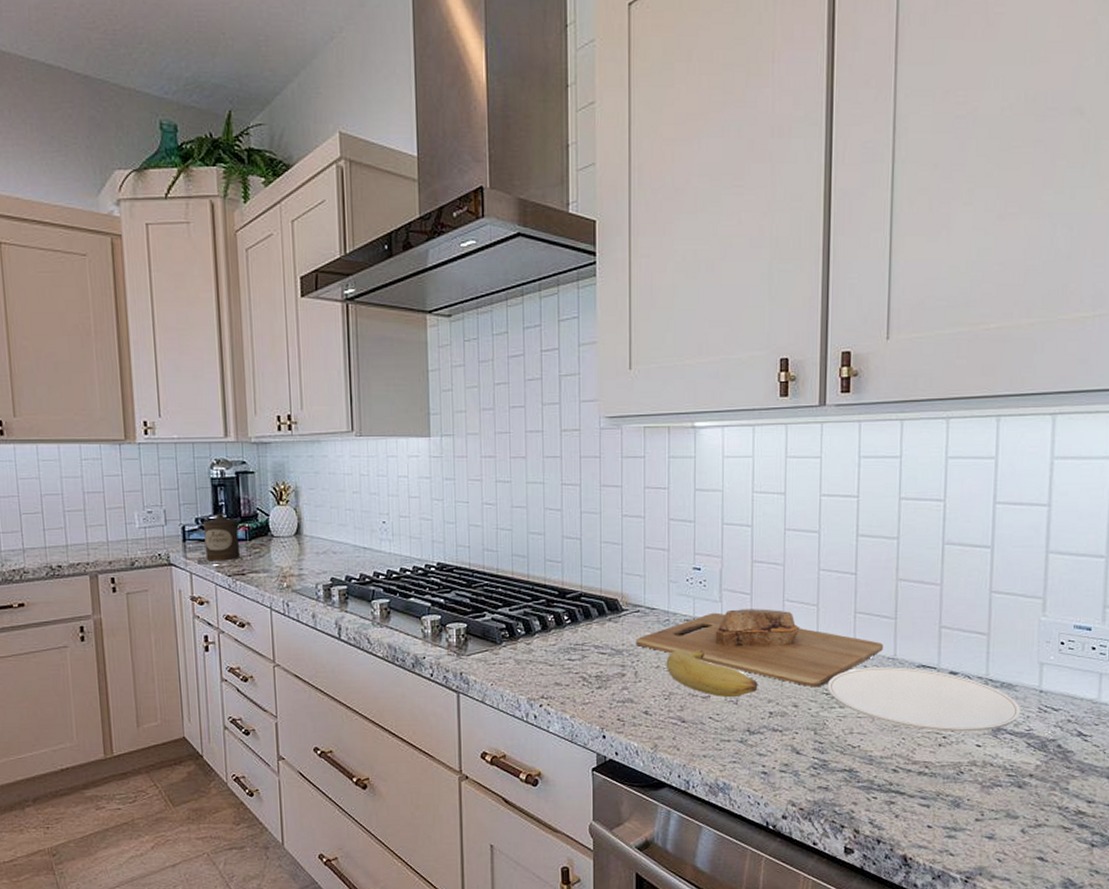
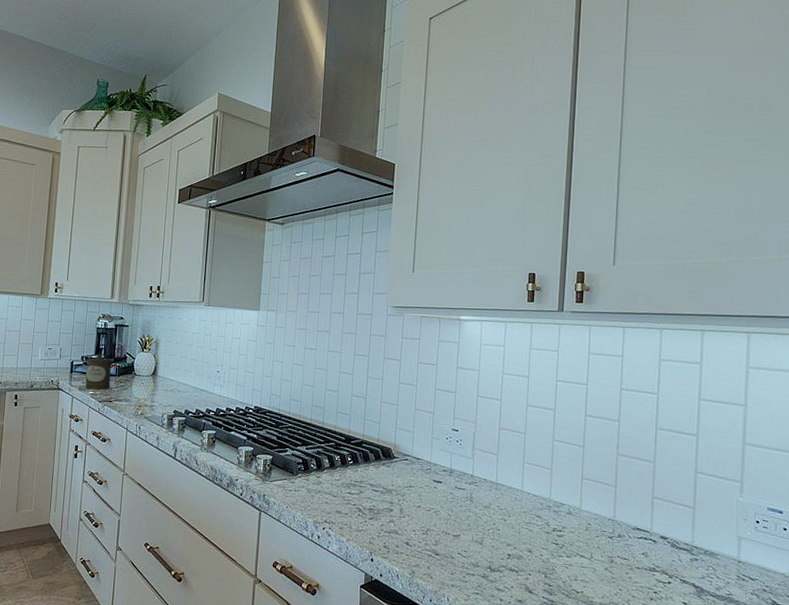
cutting board: present [635,609,883,688] -> none [403,466,605,538]
banana: present [666,649,758,698] -> none [425,494,500,539]
plate: present [827,667,1021,732] -> none [556,525,722,591]

